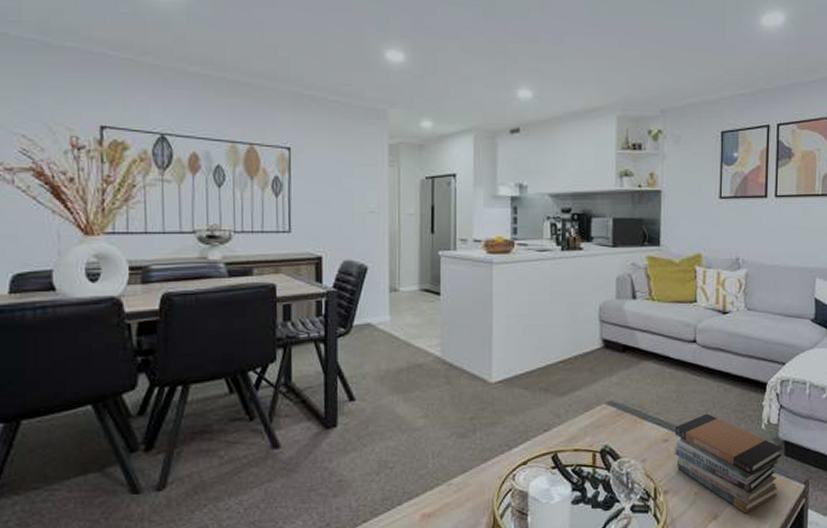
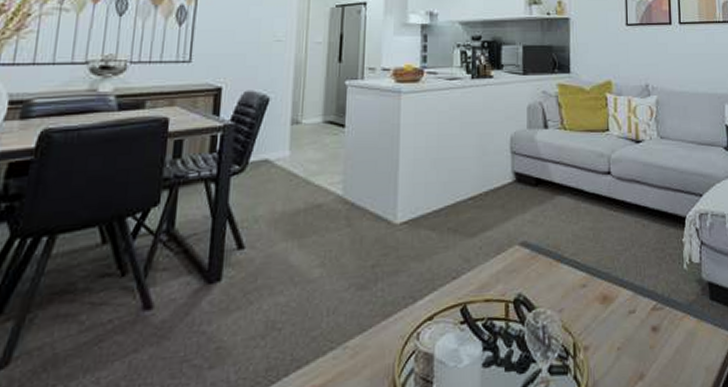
book stack: present [674,413,783,514] -> none [592,253,708,371]

